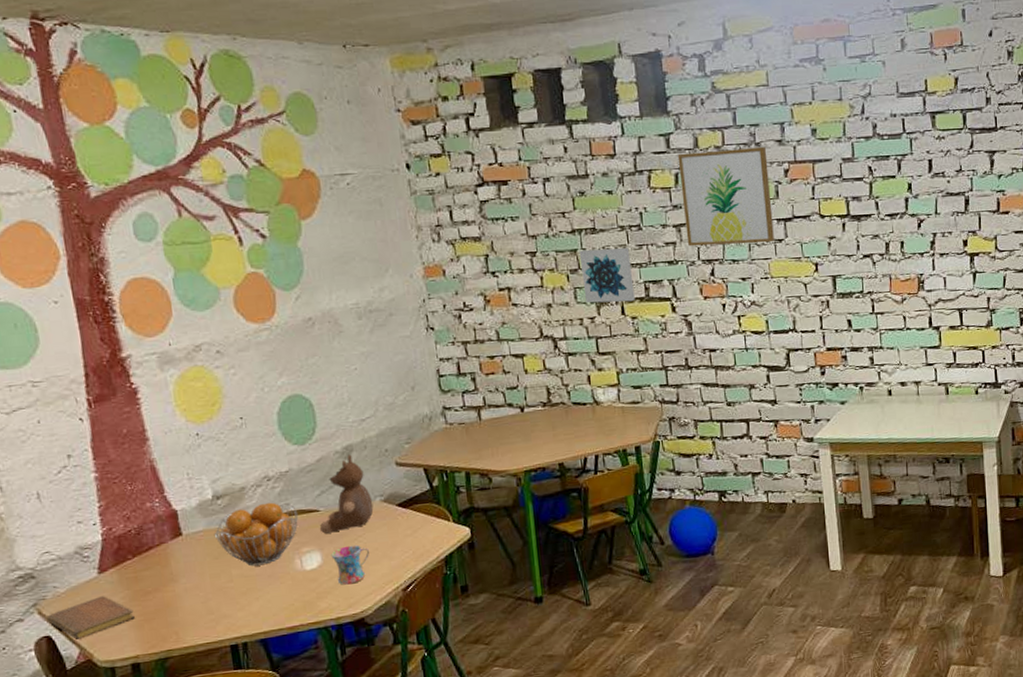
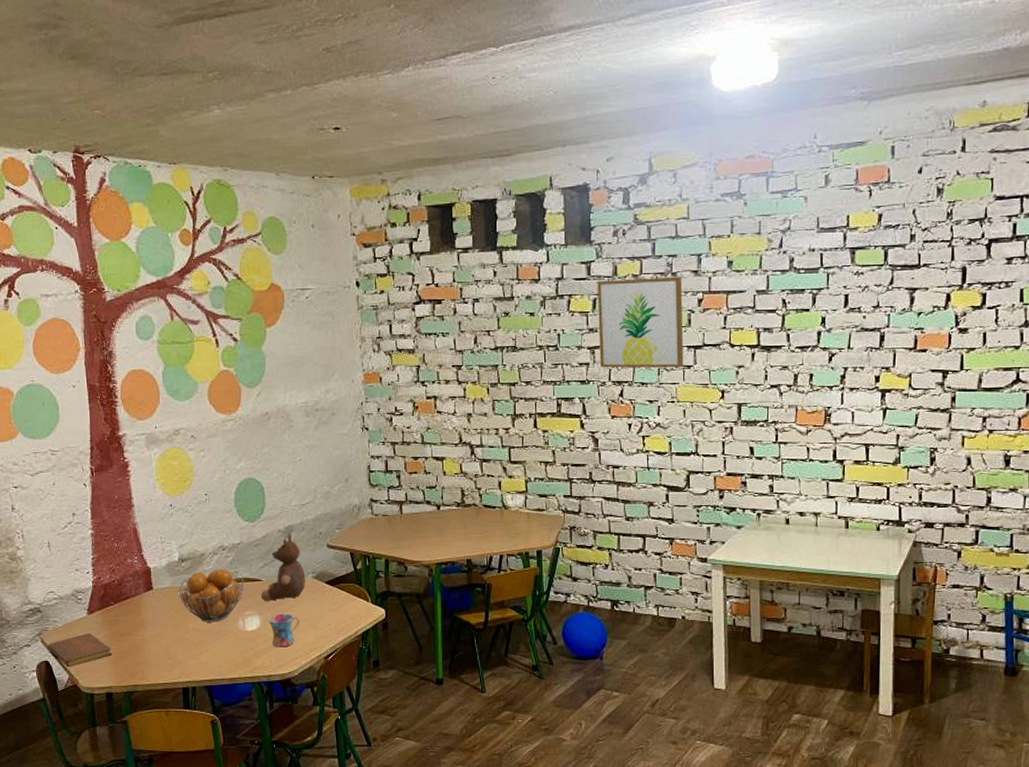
wall art: present [579,247,635,303] -> none [500,365,547,416]

